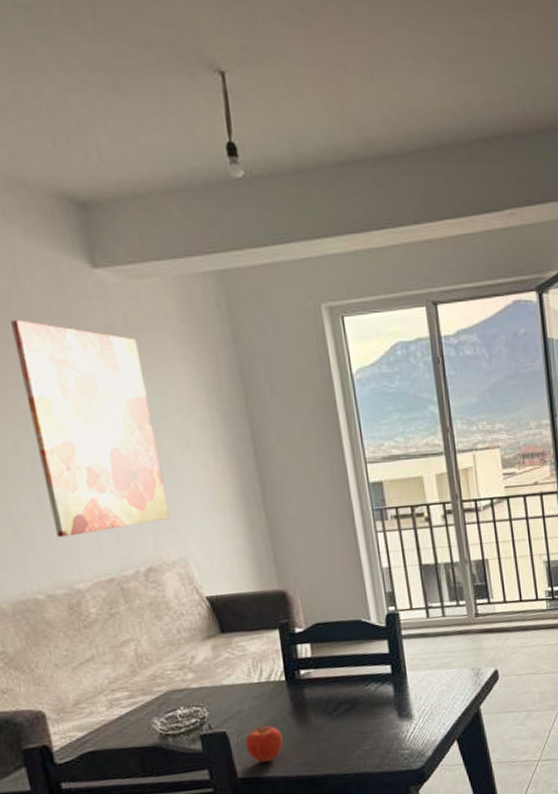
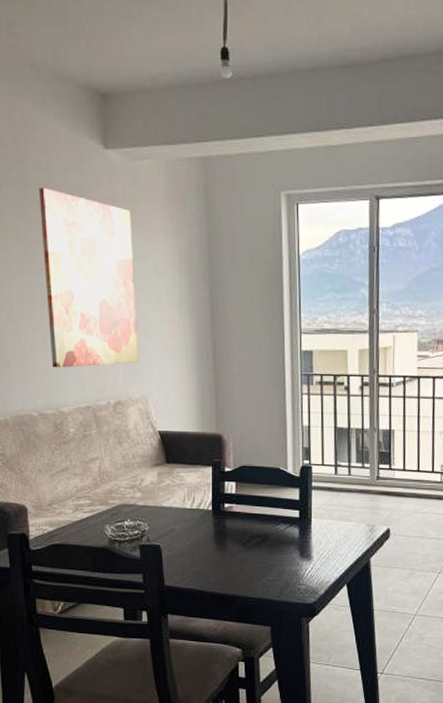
fruit: present [245,726,283,763] -> none [174,545,203,576]

